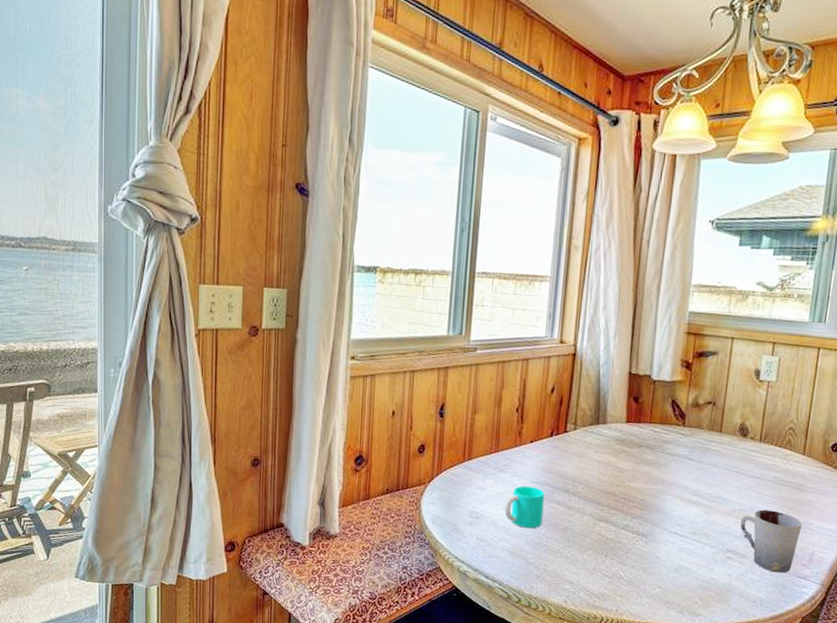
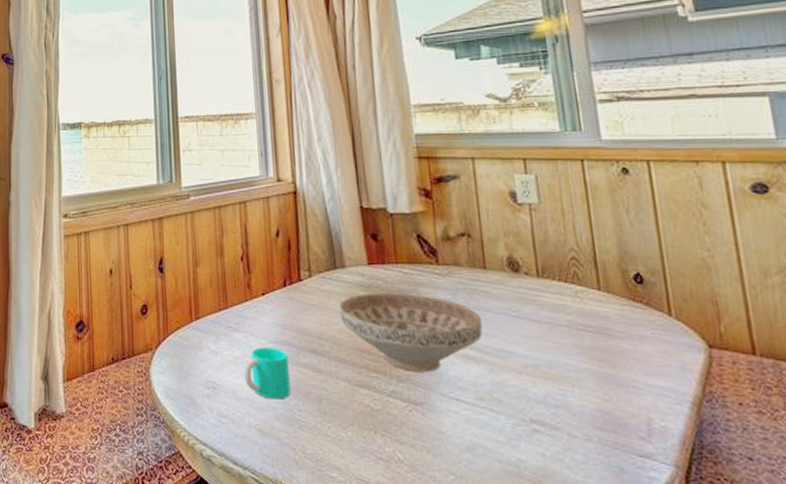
decorative bowl: none [595,446,709,512] -> present [339,293,483,372]
cup: present [740,509,802,573] -> none [538,364,626,451]

